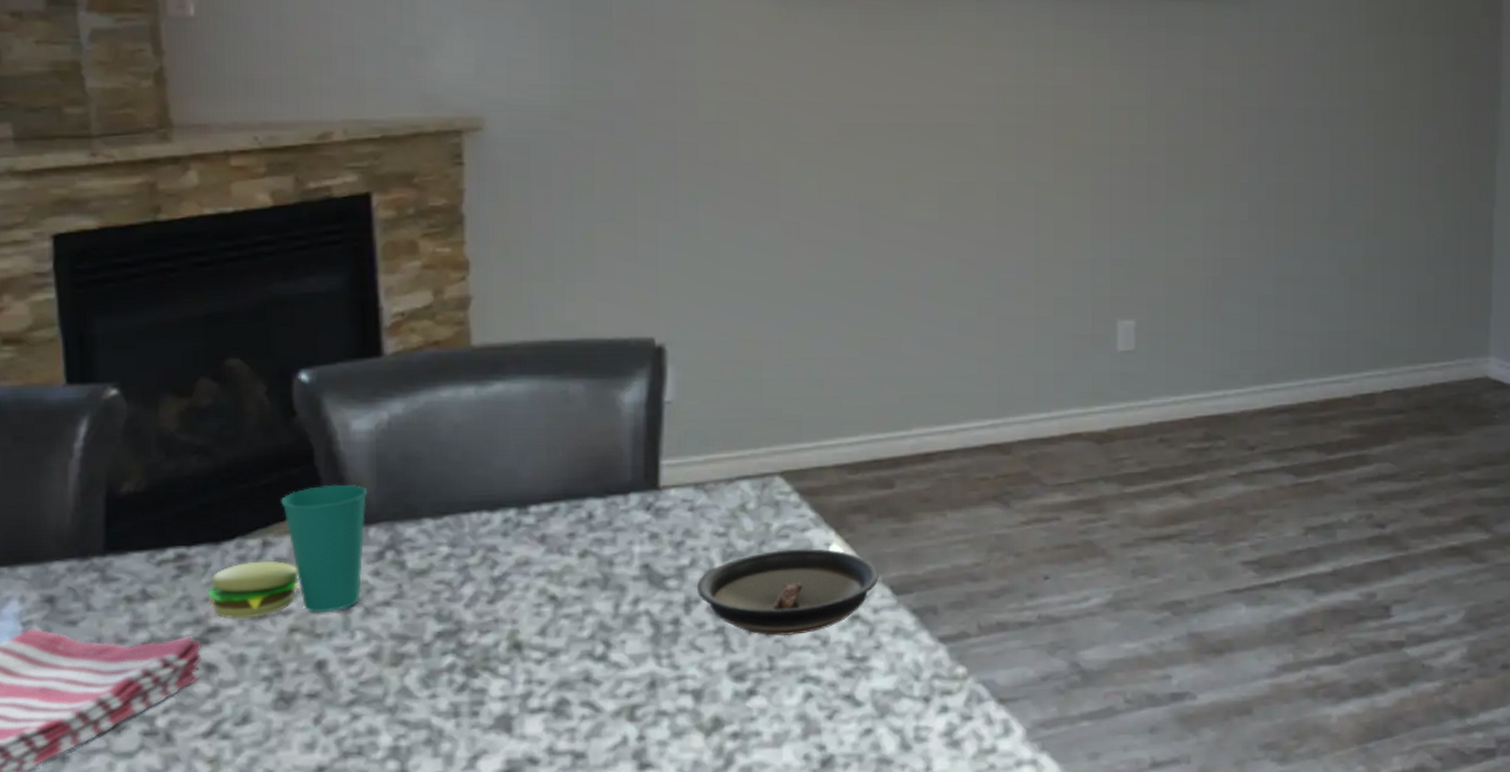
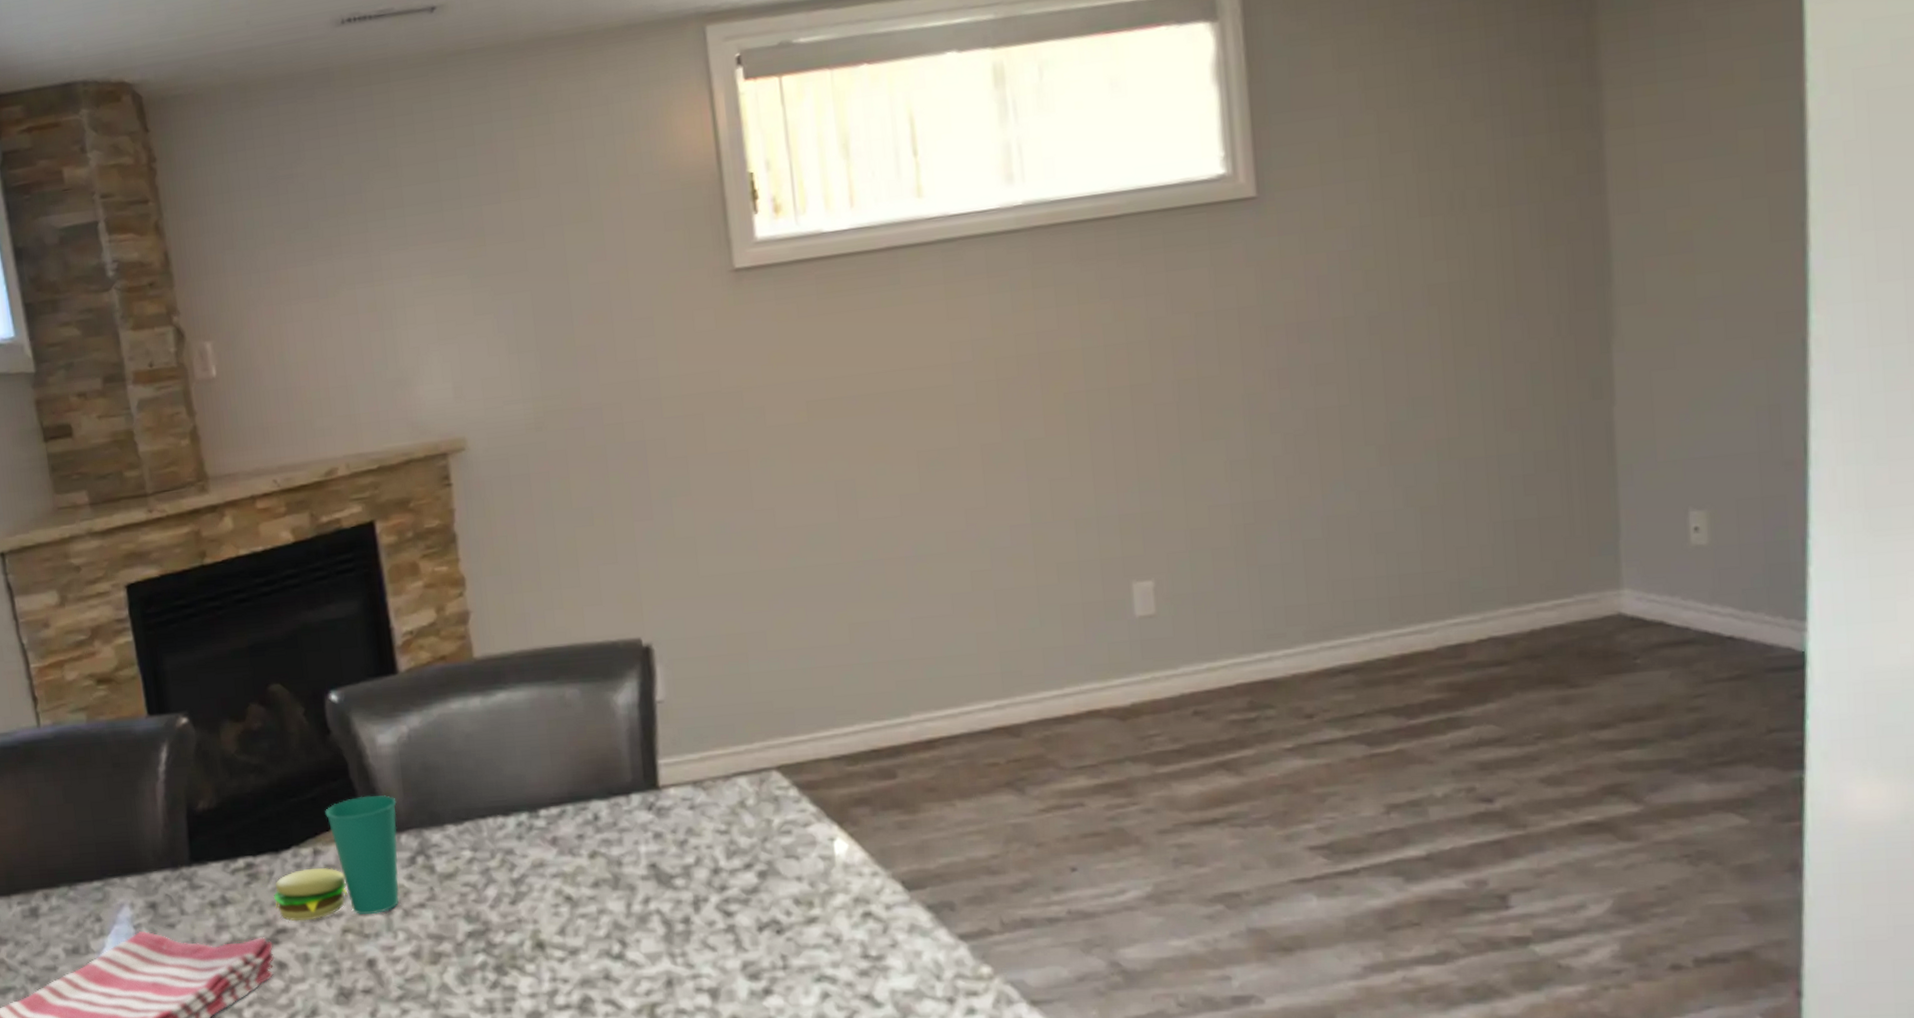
saucer: present [697,548,879,636] -> none [704,843,889,935]

